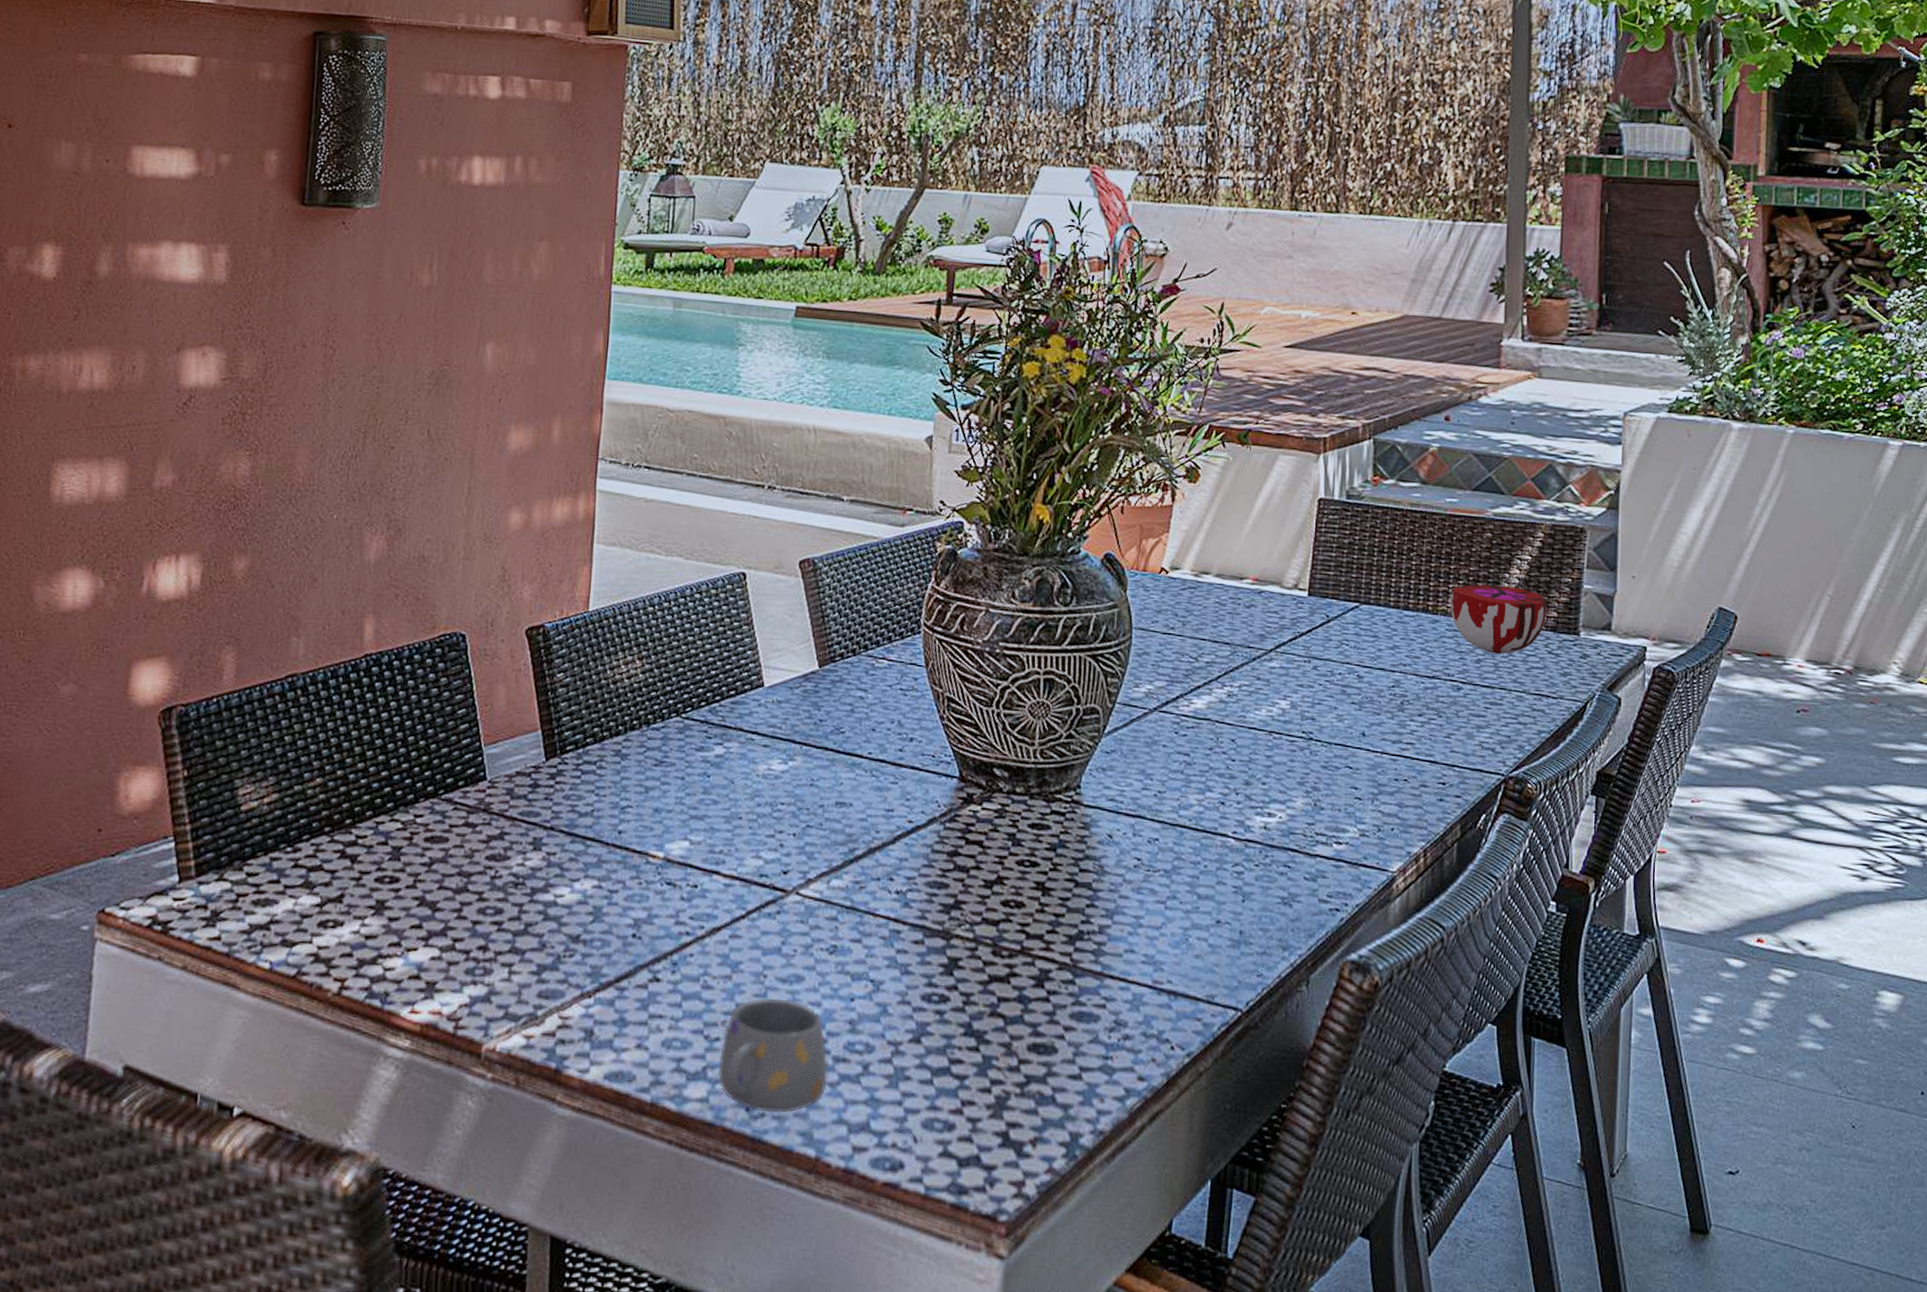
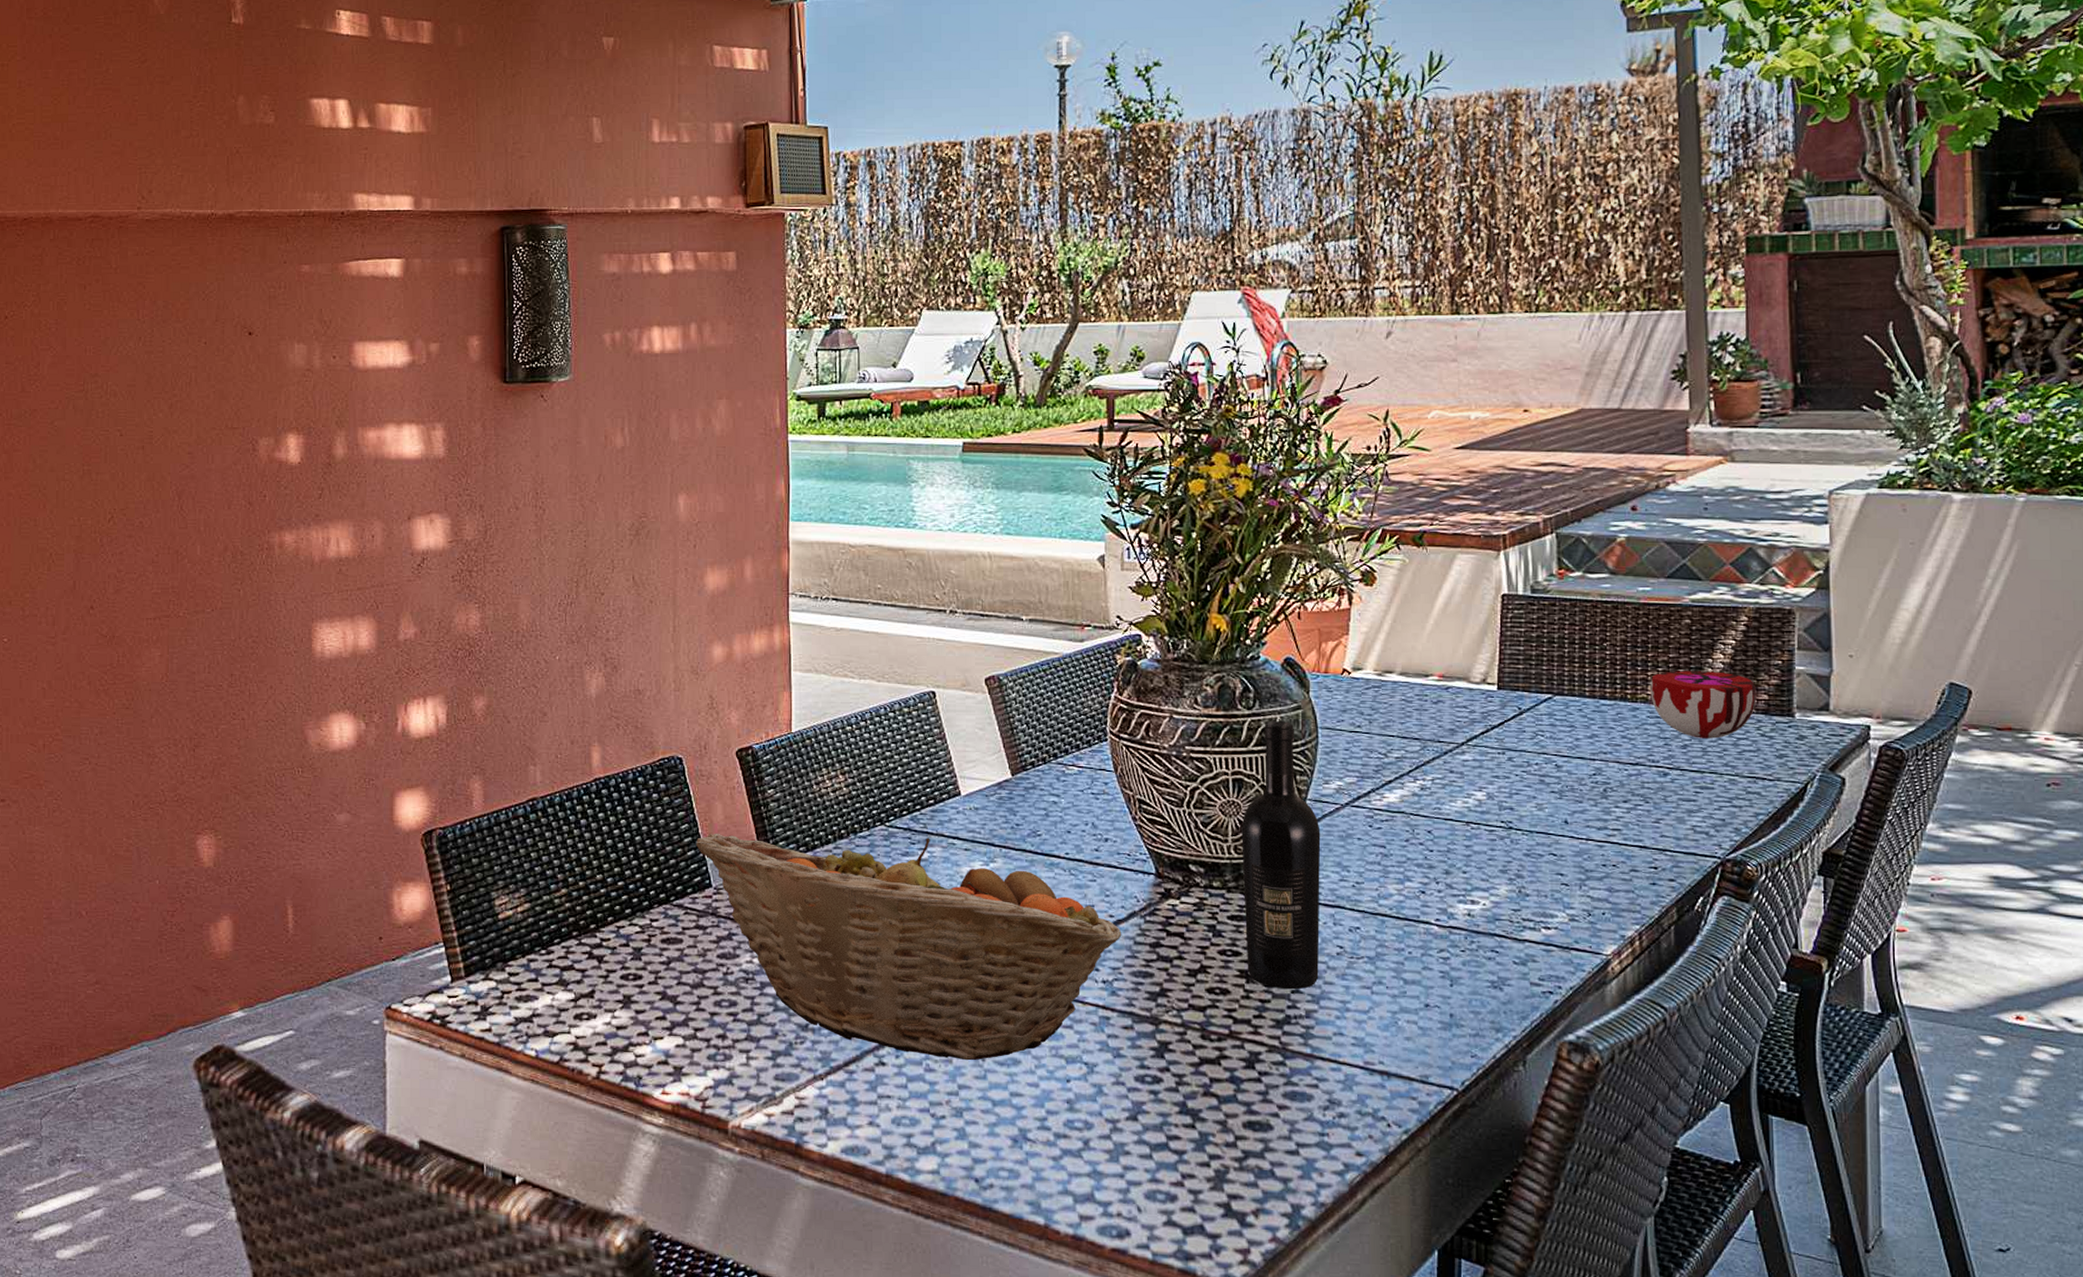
fruit basket: none [473,719,920,977] -> present [696,833,1122,1061]
mug: present [717,998,828,1113] -> none [946,1079,1050,1184]
wine bottle: none [1044,619,1127,904] -> present [1241,721,1321,990]

